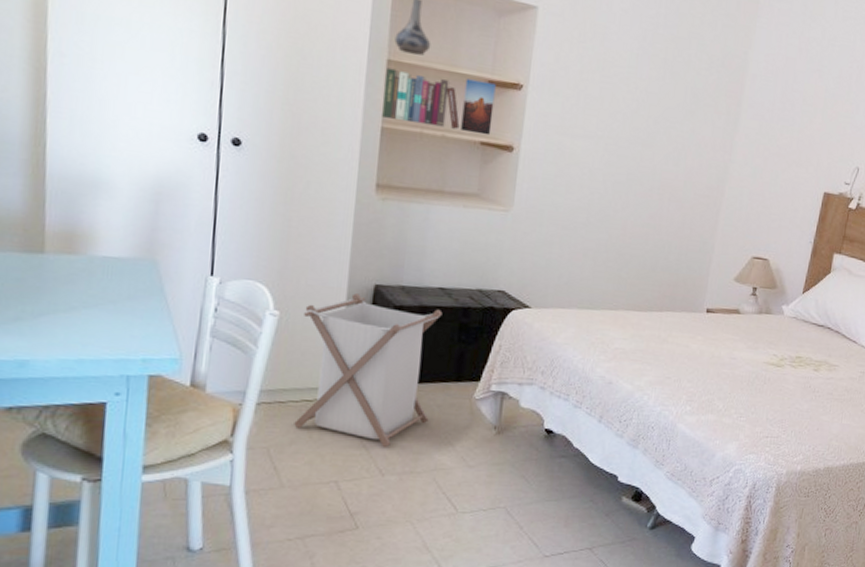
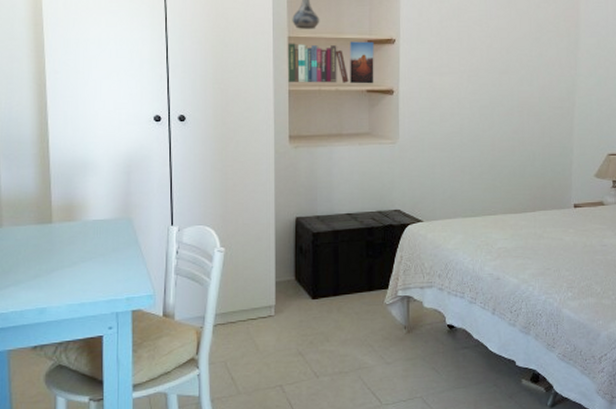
laundry basket: present [294,293,443,447] -> none [244,226,352,353]

